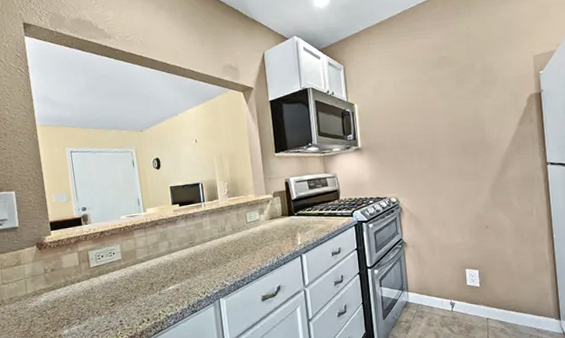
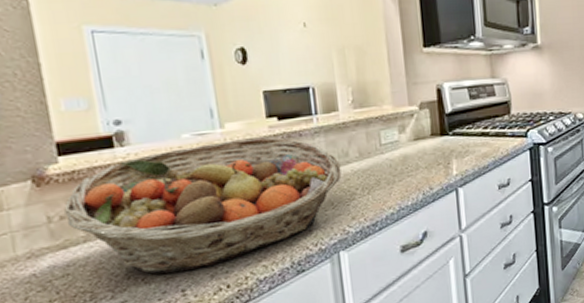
fruit basket: none [53,217,221,309] -> present [64,137,342,275]

